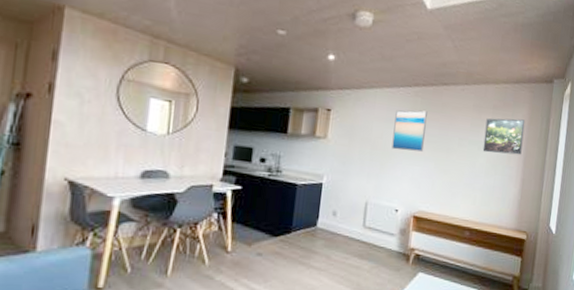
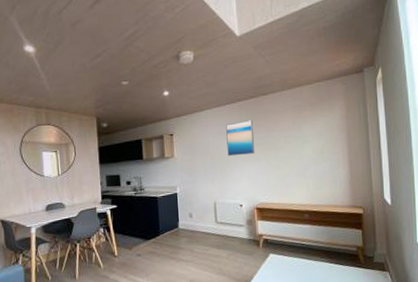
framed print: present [482,118,525,155] -> none [306,110,344,144]

